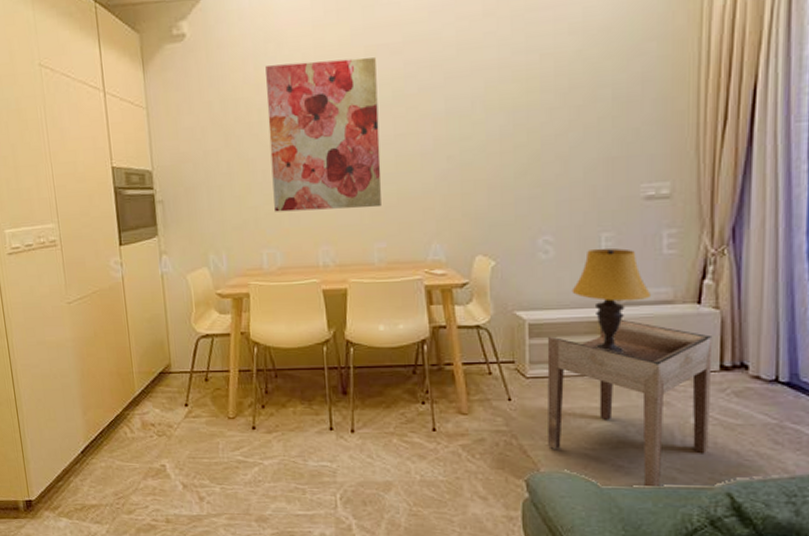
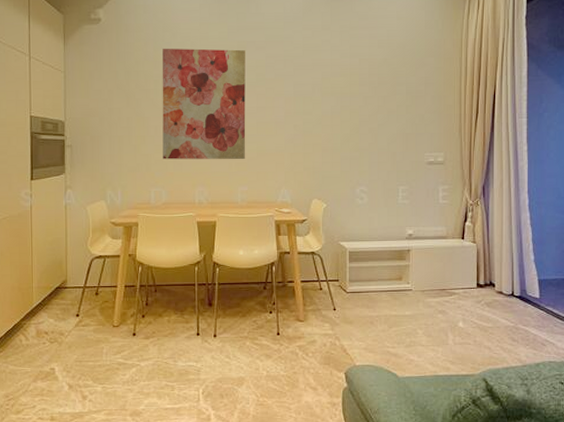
side table: present [547,320,713,489] -> none [362,250,472,377]
table lamp: present [572,248,650,355] -> none [379,197,431,275]

